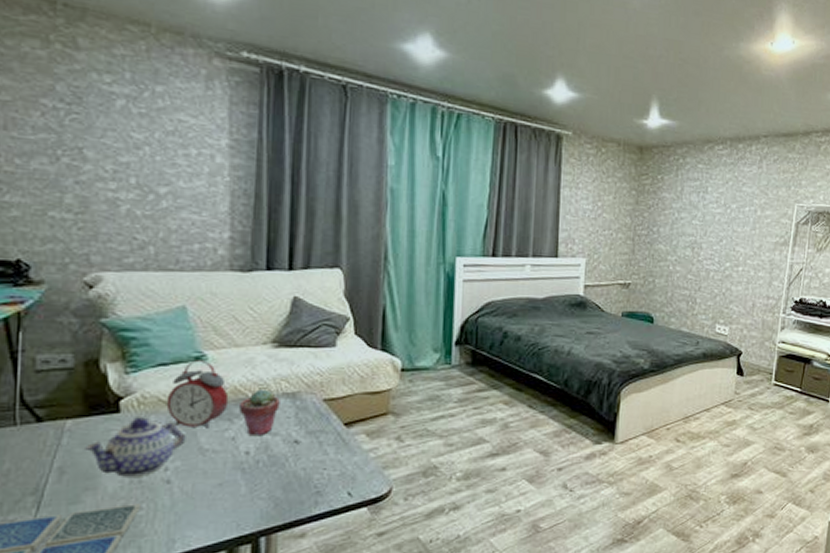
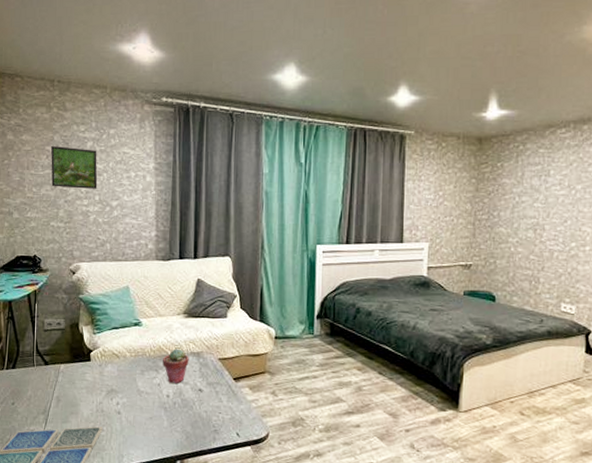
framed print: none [49,99,134,168] -> present [51,146,98,189]
teapot: present [85,417,186,477] -> none [71,365,129,408]
alarm clock: present [166,360,229,429] -> none [117,325,156,376]

